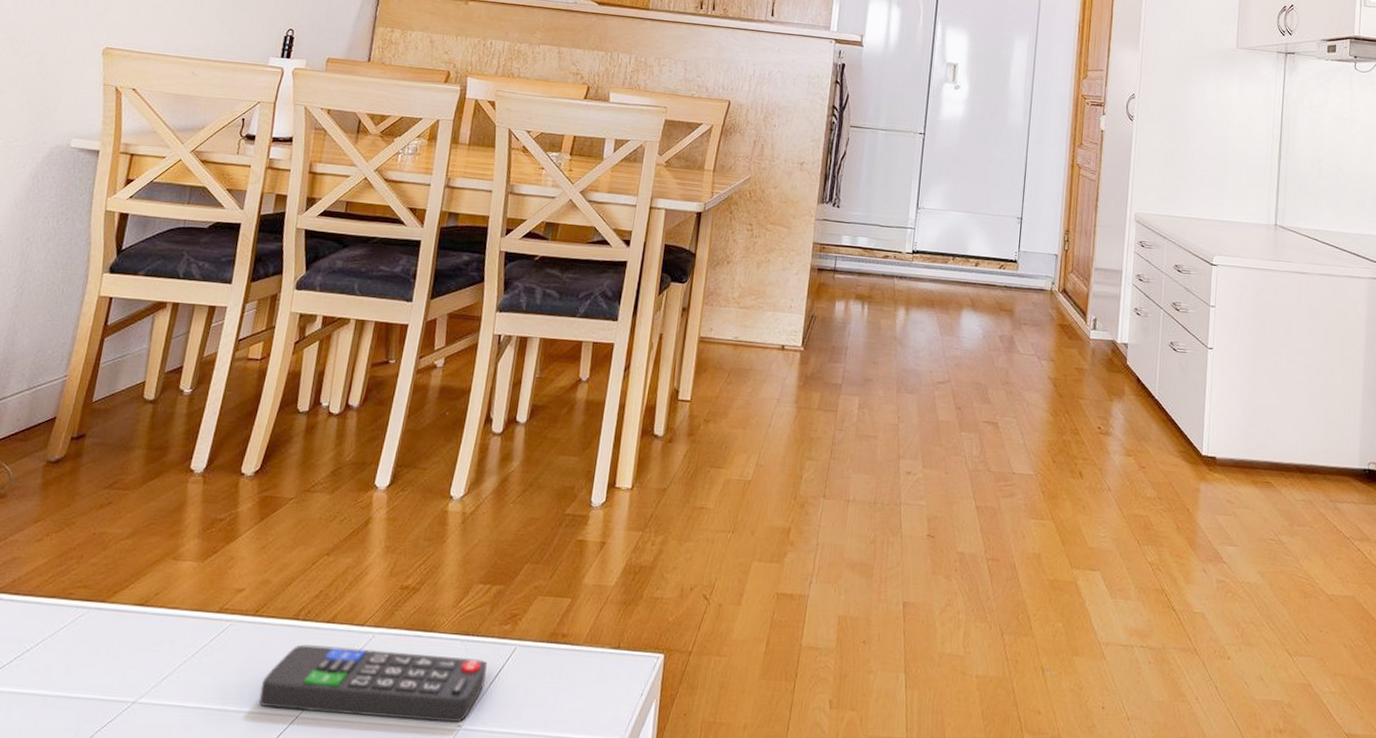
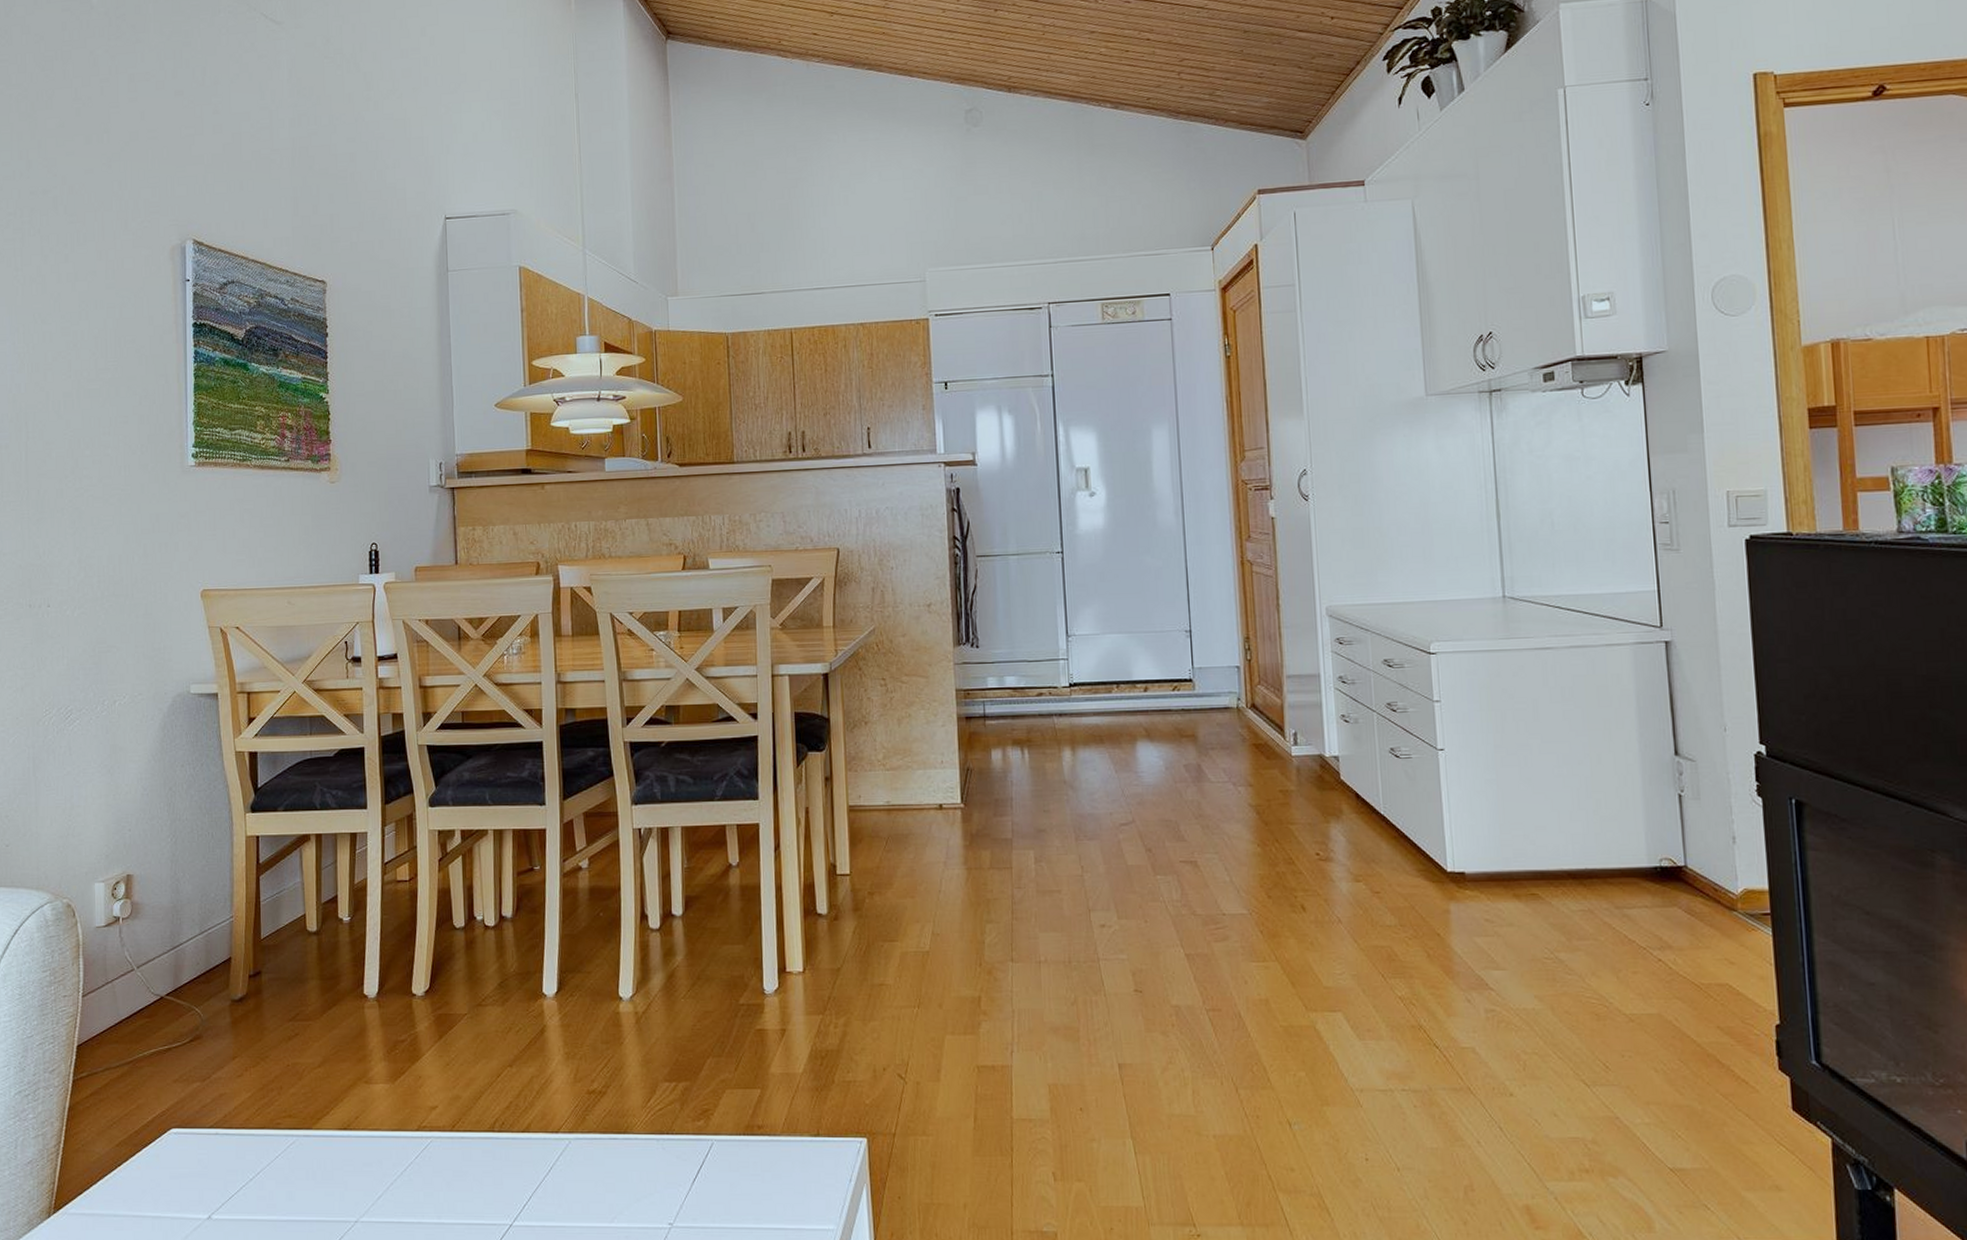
remote control: present [259,644,487,723] -> none [471,1155,688,1221]

